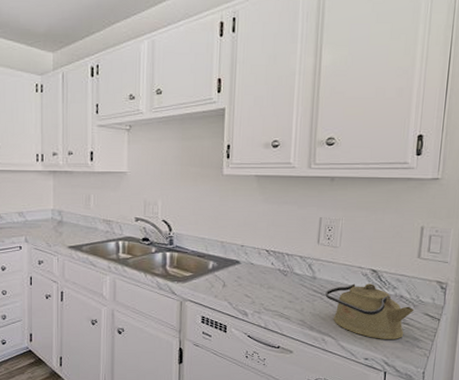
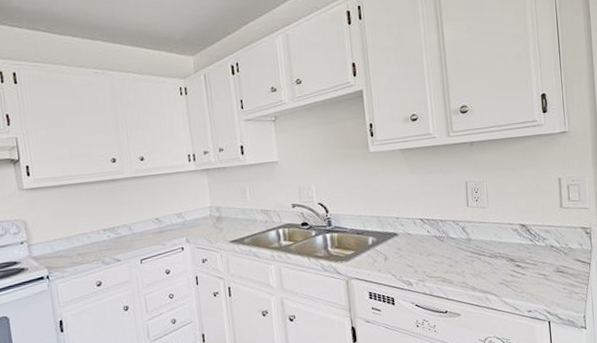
kettle: present [325,283,415,339] -> none [482,238,566,290]

